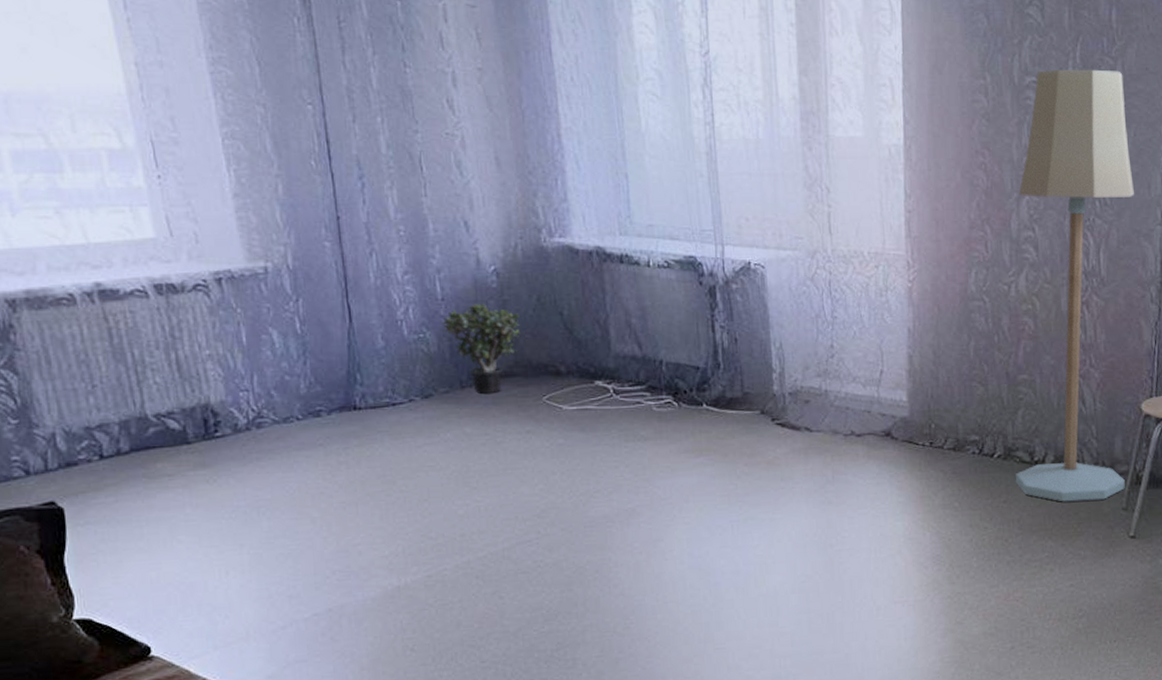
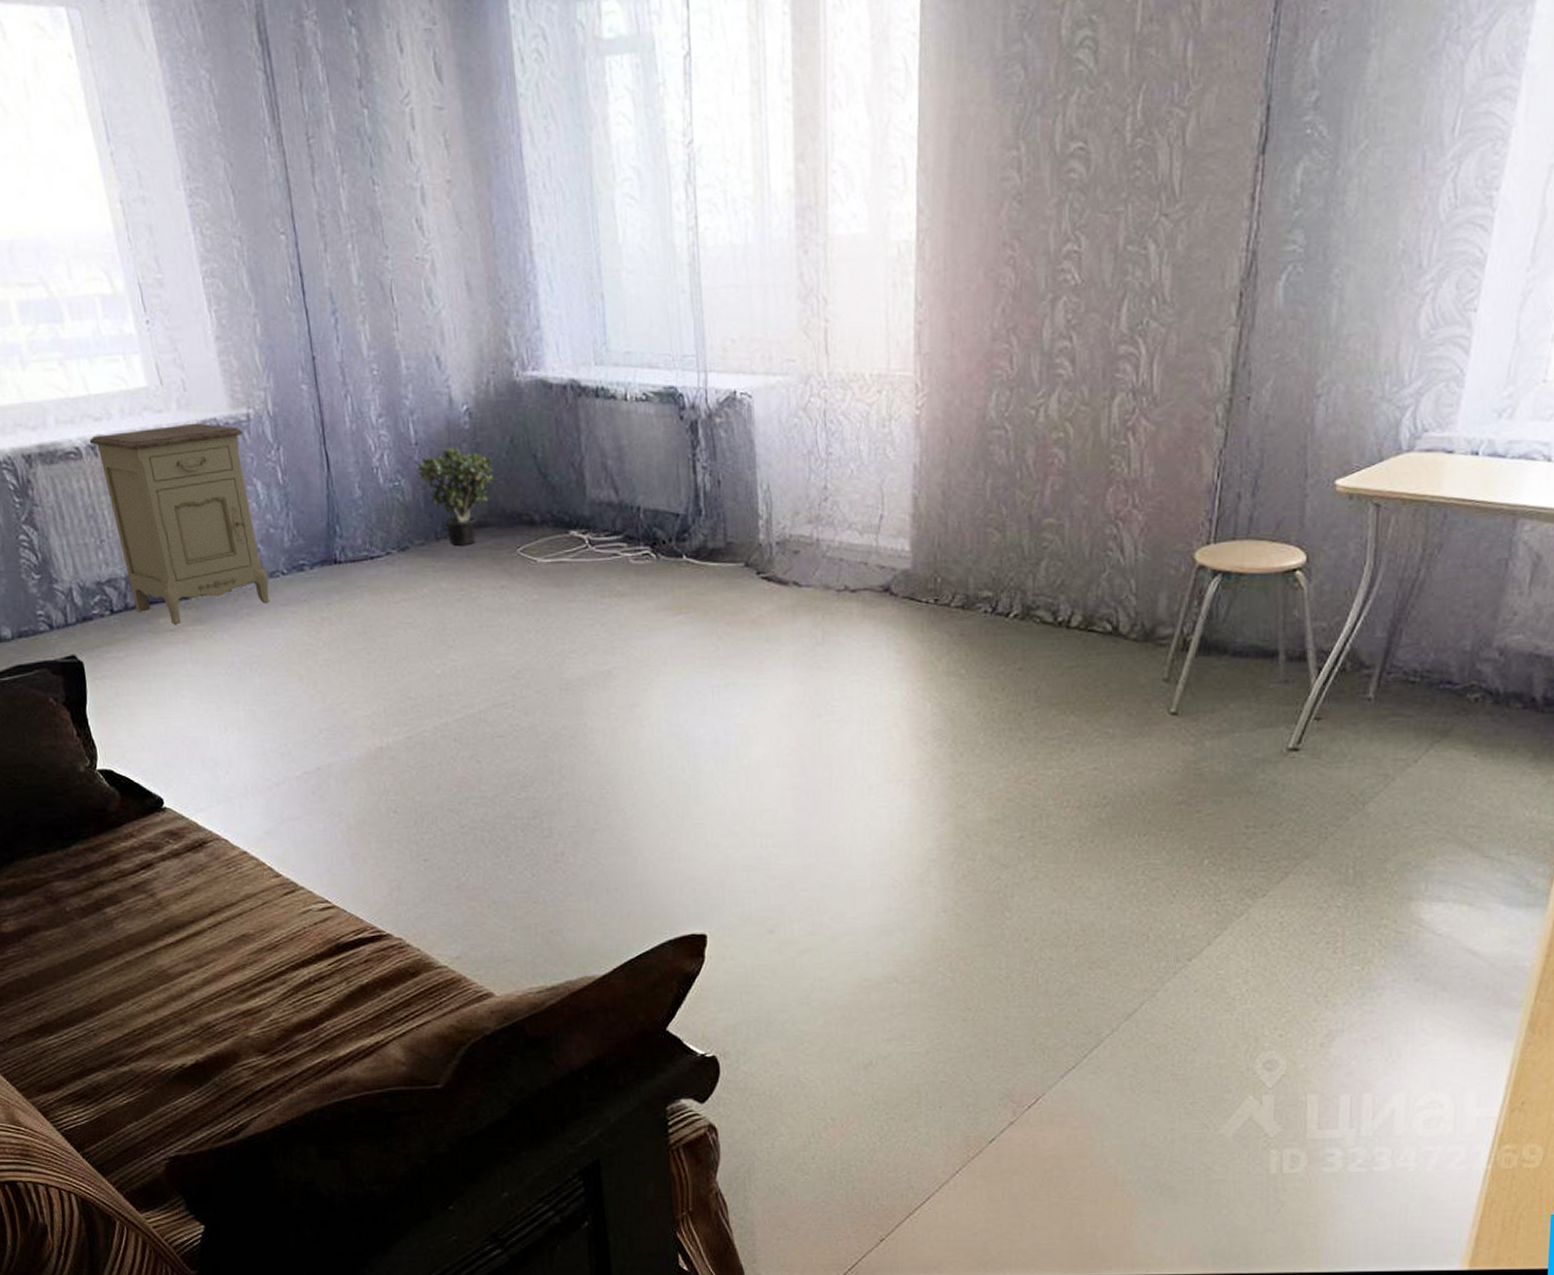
nightstand: none [85,273,283,469] -> present [89,422,270,624]
floor lamp: present [1015,69,1134,502] -> none [1033,125,1202,671]

